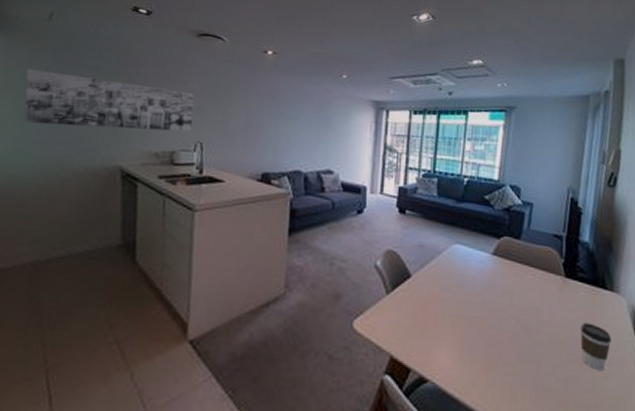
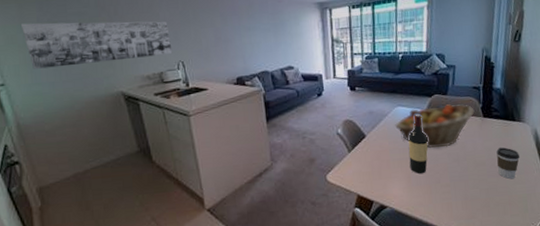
fruit basket: none [450,250,554,310] -> present [395,104,475,148]
wine bottle: none [464,259,491,342] -> present [408,114,428,174]

